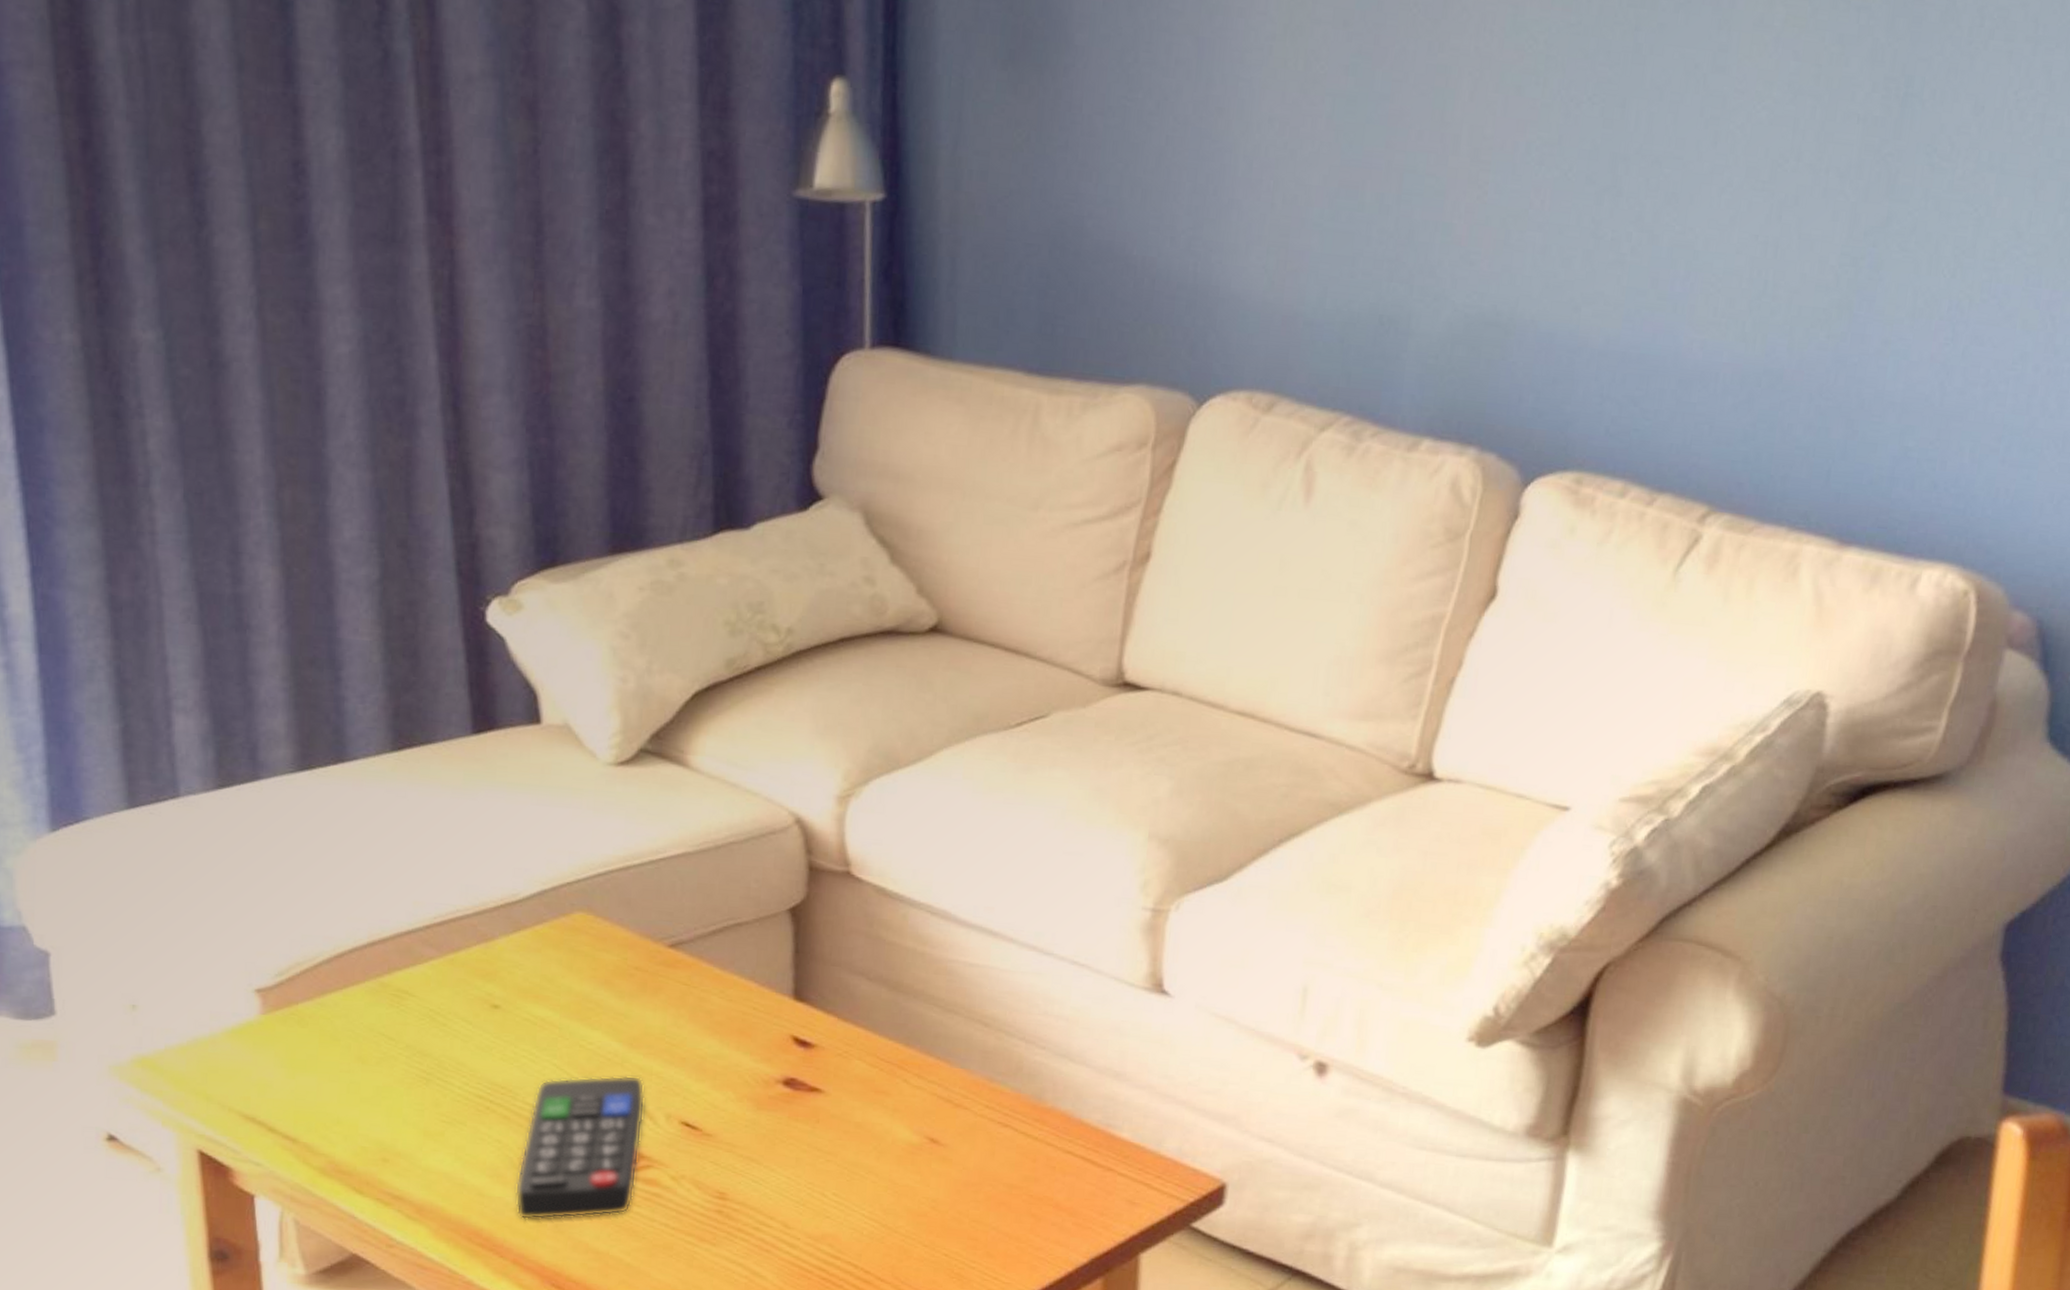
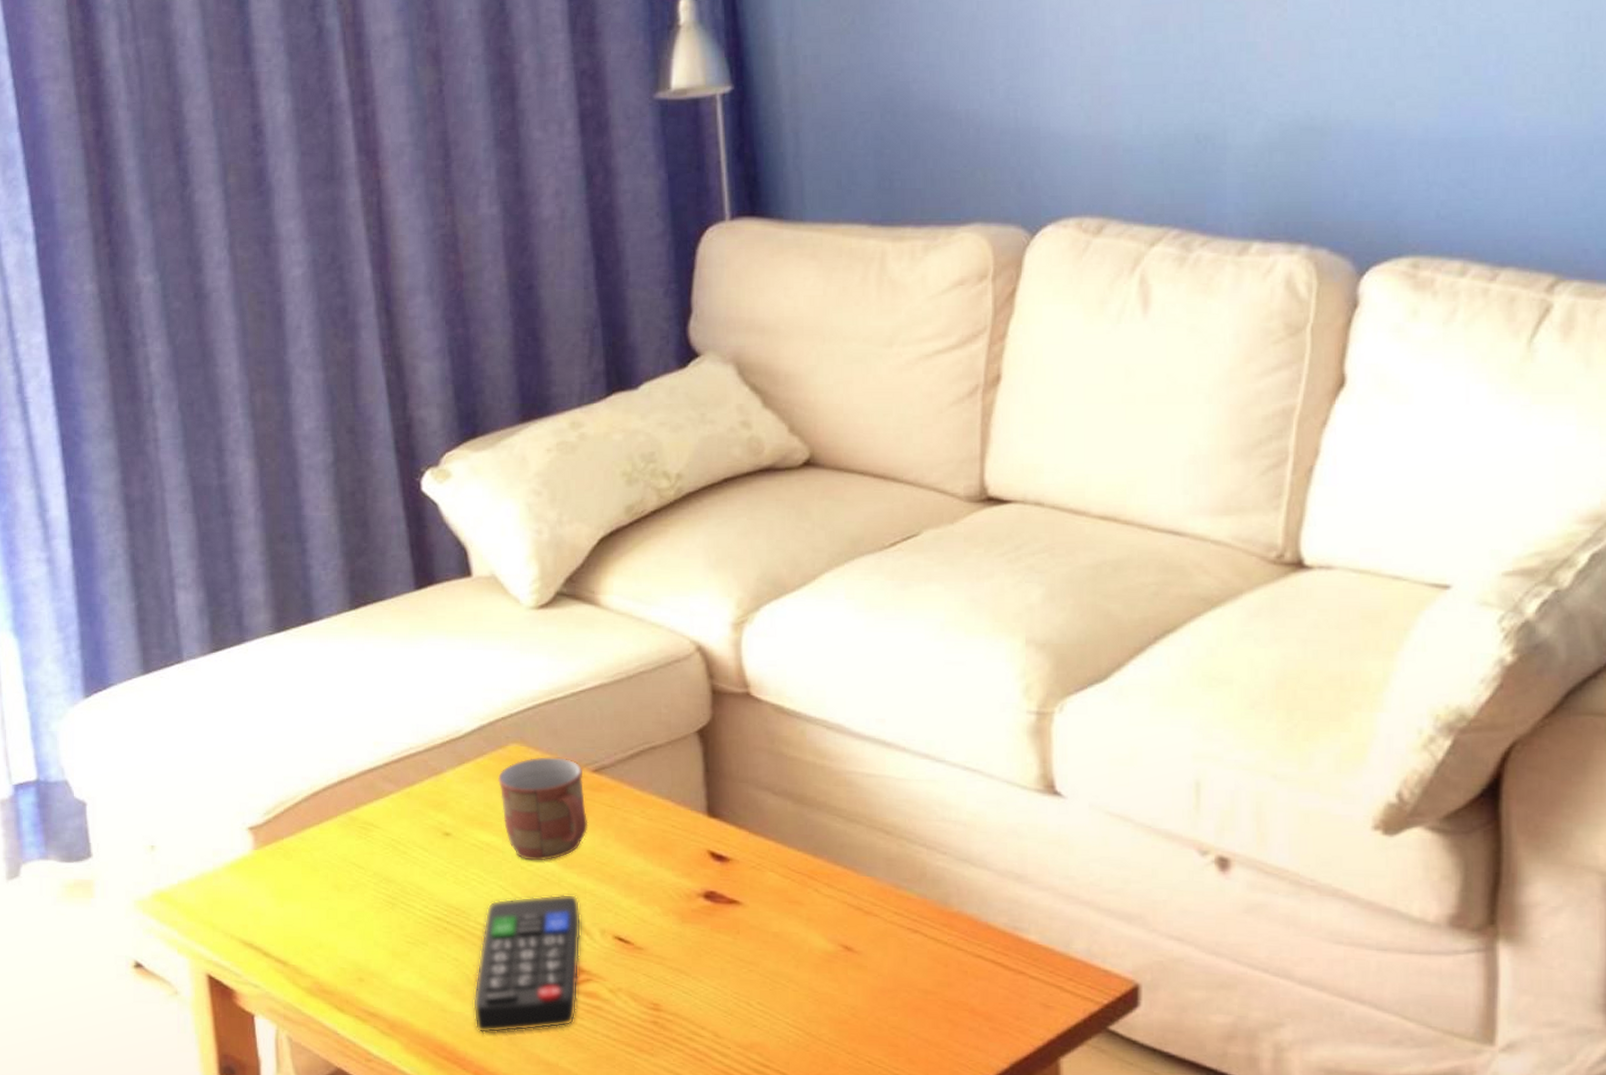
mug: none [559,927,660,1039] -> present [498,757,588,861]

